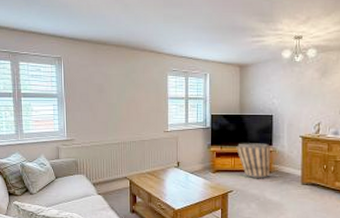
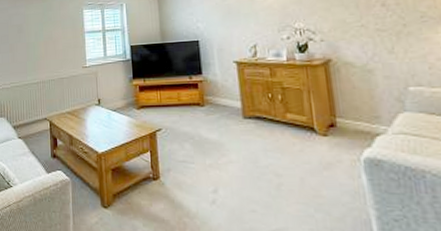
basket: present [236,143,270,178] -> none [161,72,203,113]

